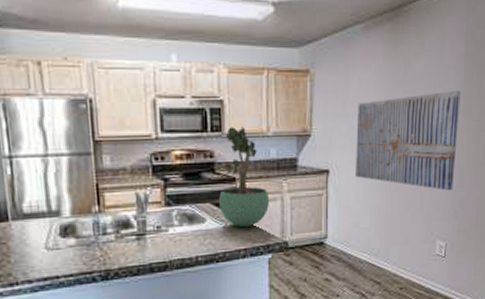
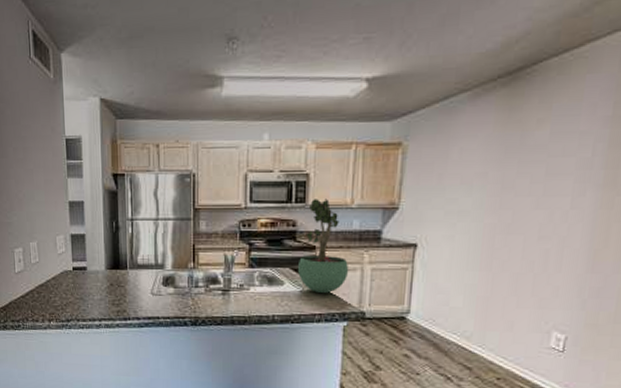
wall art: present [355,91,461,191] -> none [447,160,602,277]

